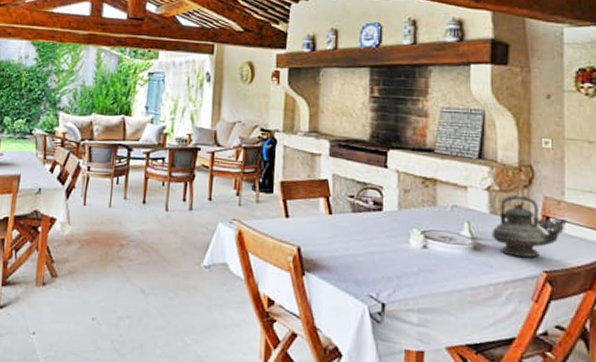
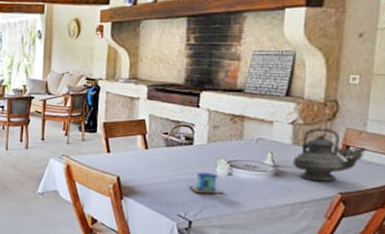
mug: none [380,223,420,271] -> present [189,154,224,194]

